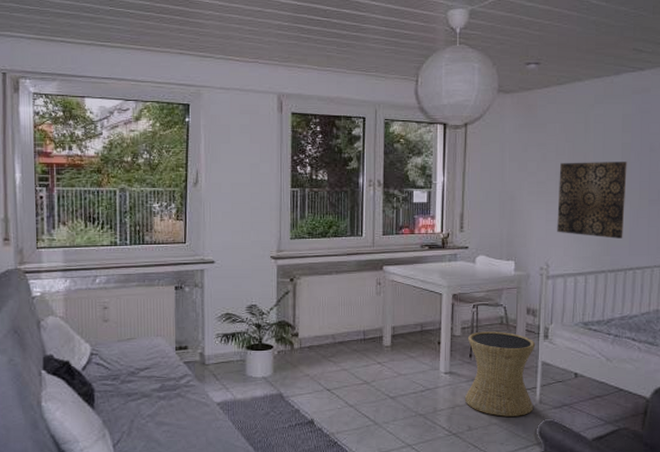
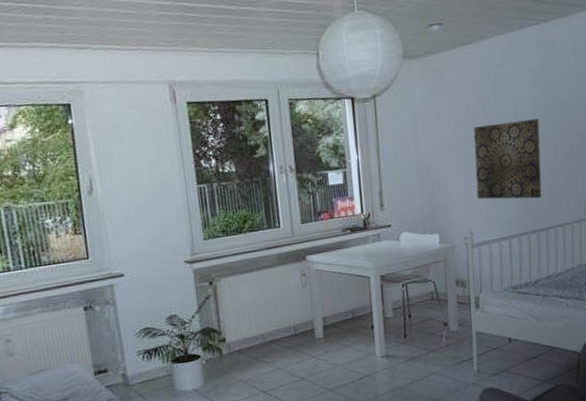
side table: present [464,331,536,417] -> none [401,307,473,392]

